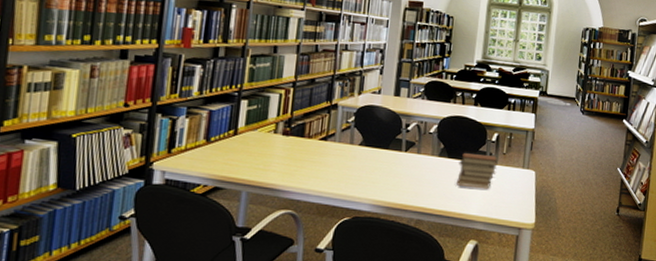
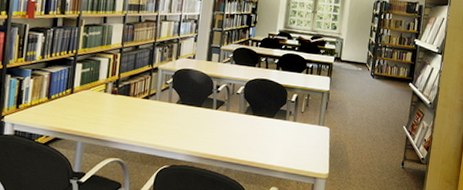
book stack: present [457,152,498,190] -> none [260,110,297,143]

